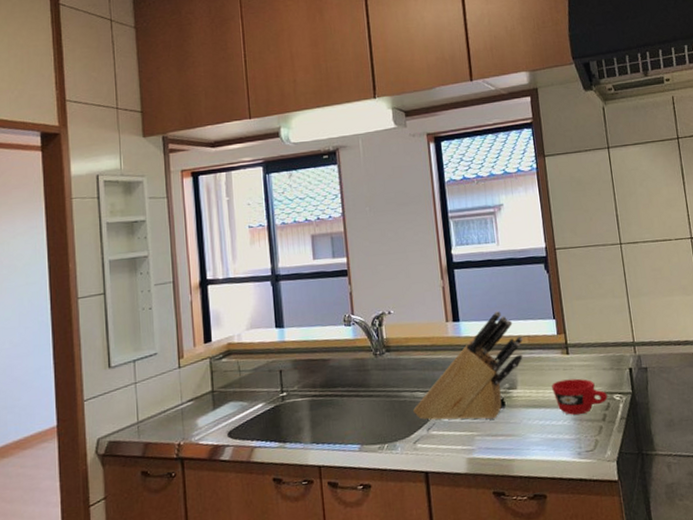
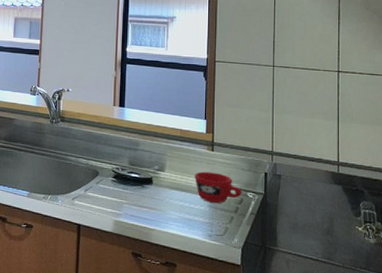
knife block: present [413,310,524,421] -> none [76,104,176,193]

